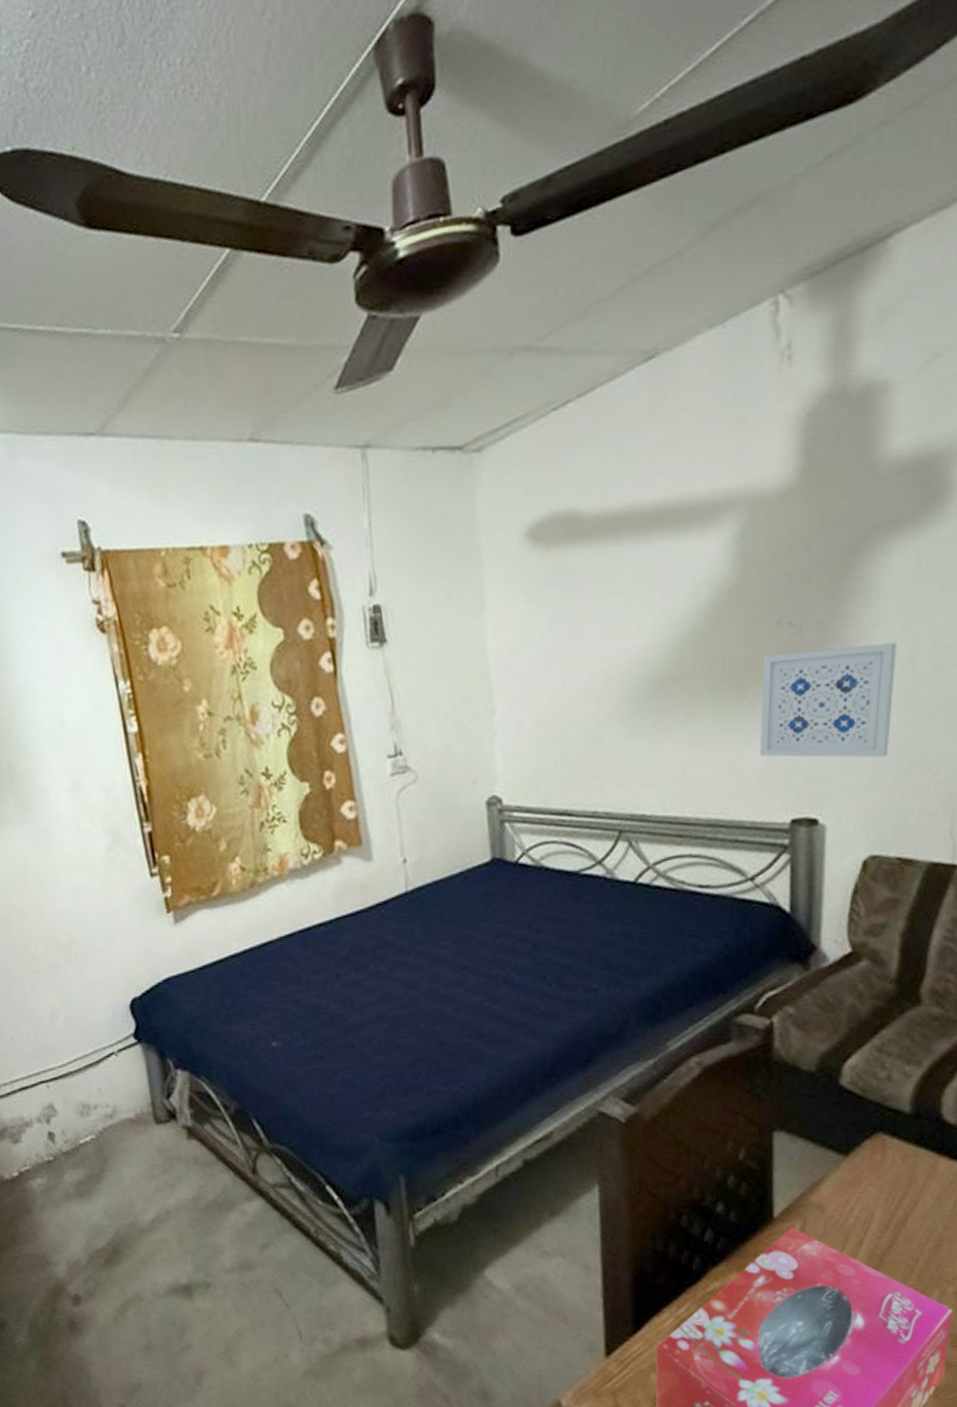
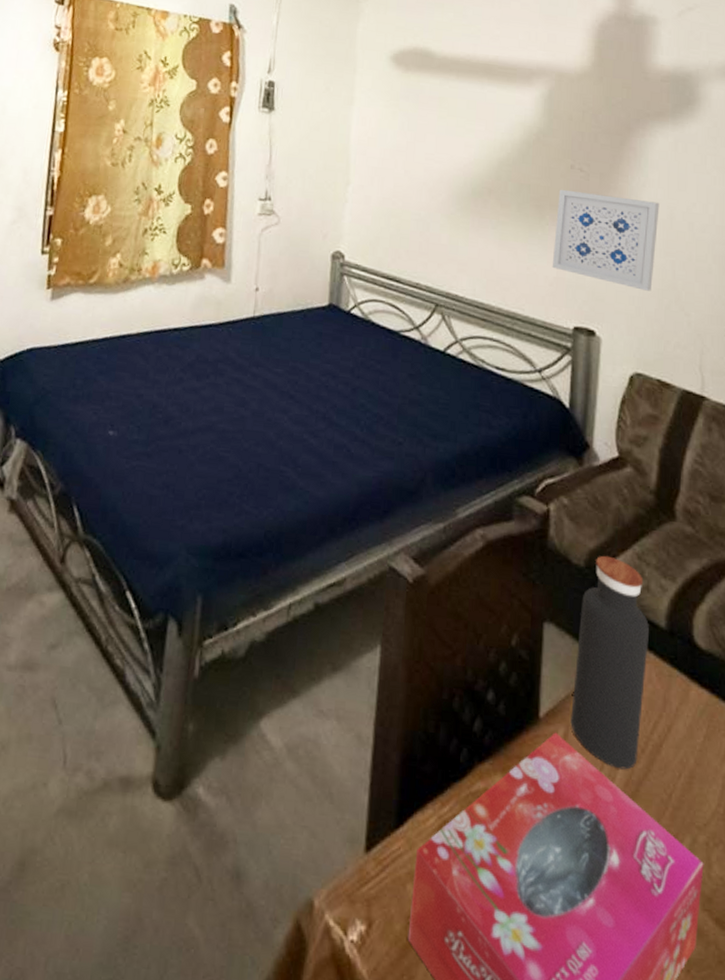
water bottle: none [807,1055,891,1247] -> present [570,555,649,770]

